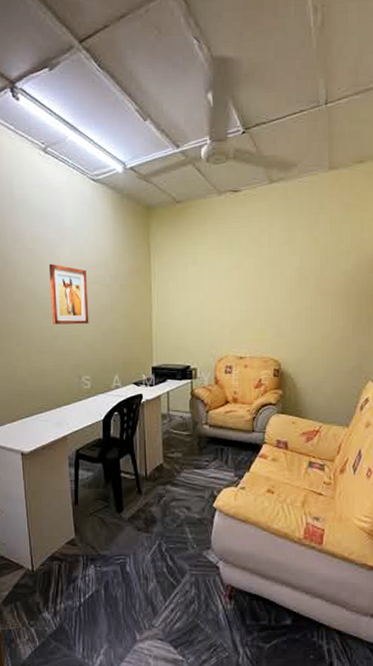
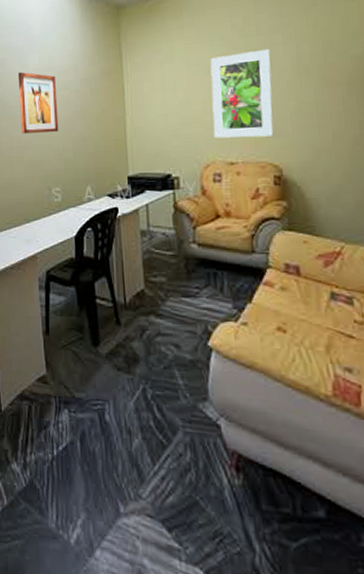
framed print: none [227,260,279,336] -> present [210,49,274,139]

